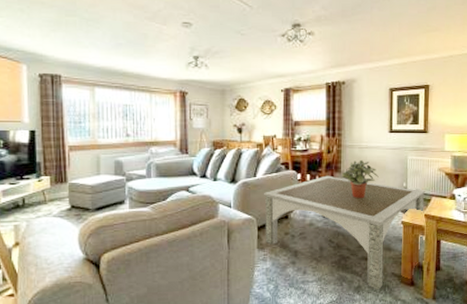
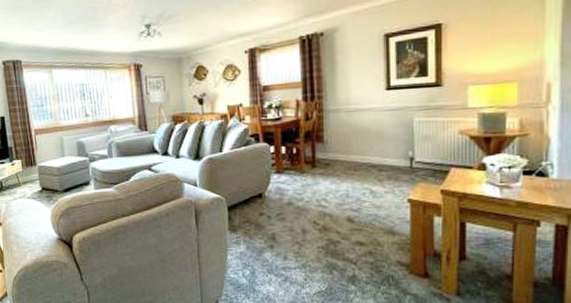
coffee table: present [263,175,426,290] -> none [231,146,442,281]
potted plant: present [341,161,379,198] -> none [324,127,374,172]

